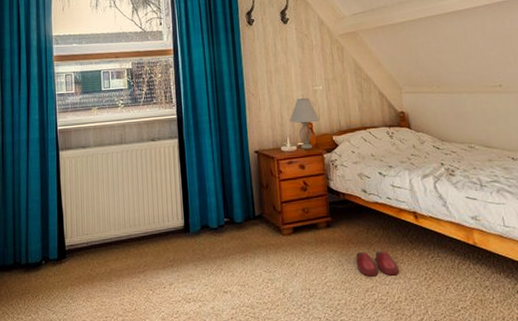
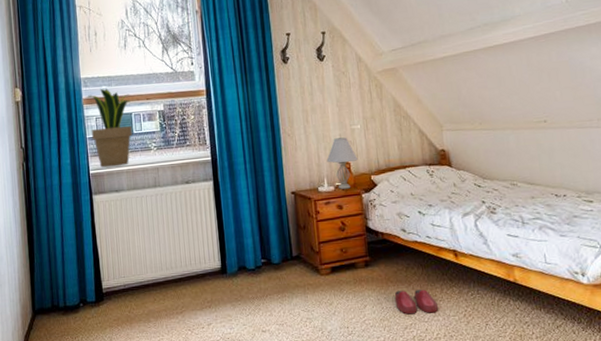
potted plant: none [57,45,101,124] -> present [86,88,132,168]

